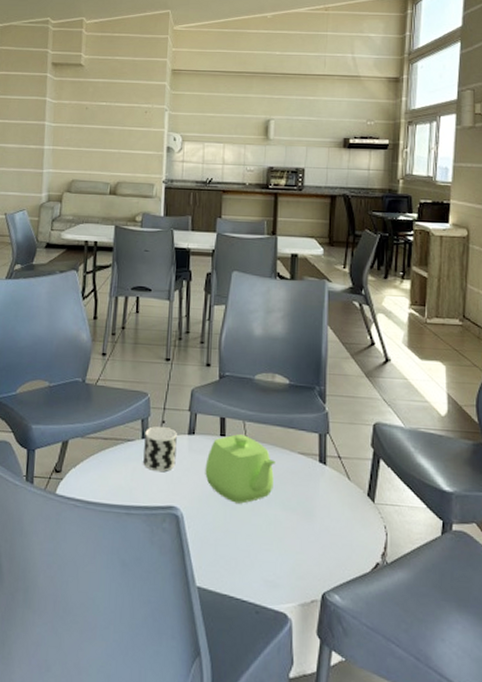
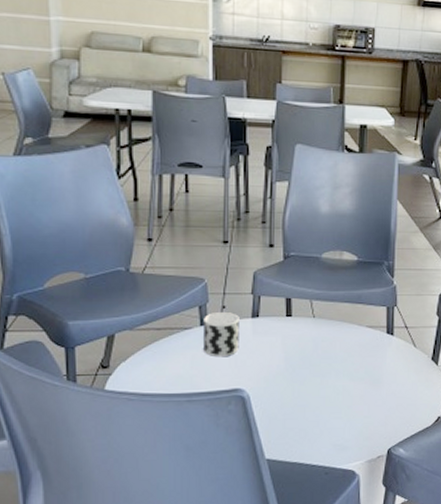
teapot: present [205,434,276,504] -> none [271,313,344,379]

